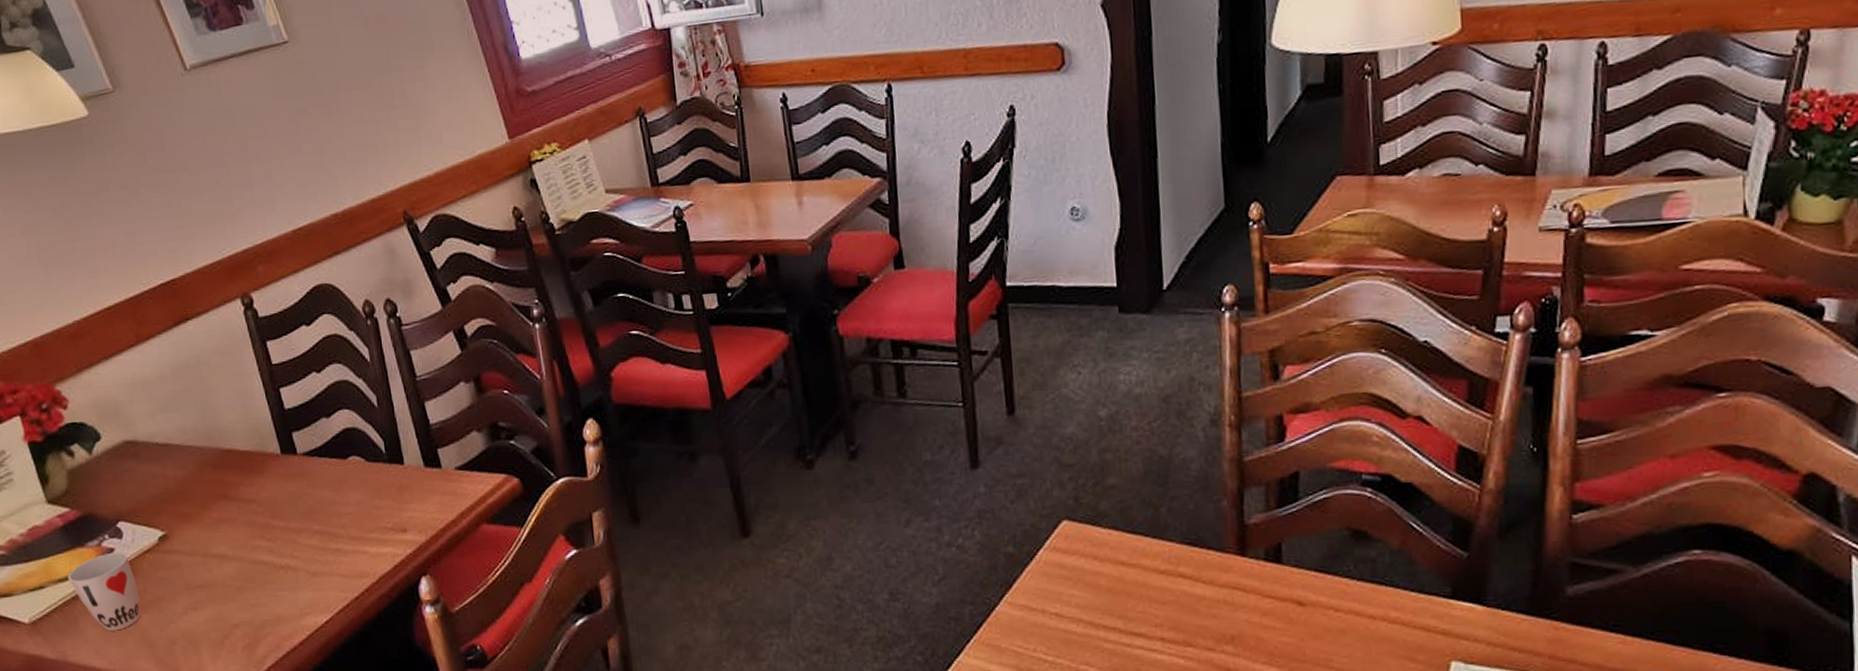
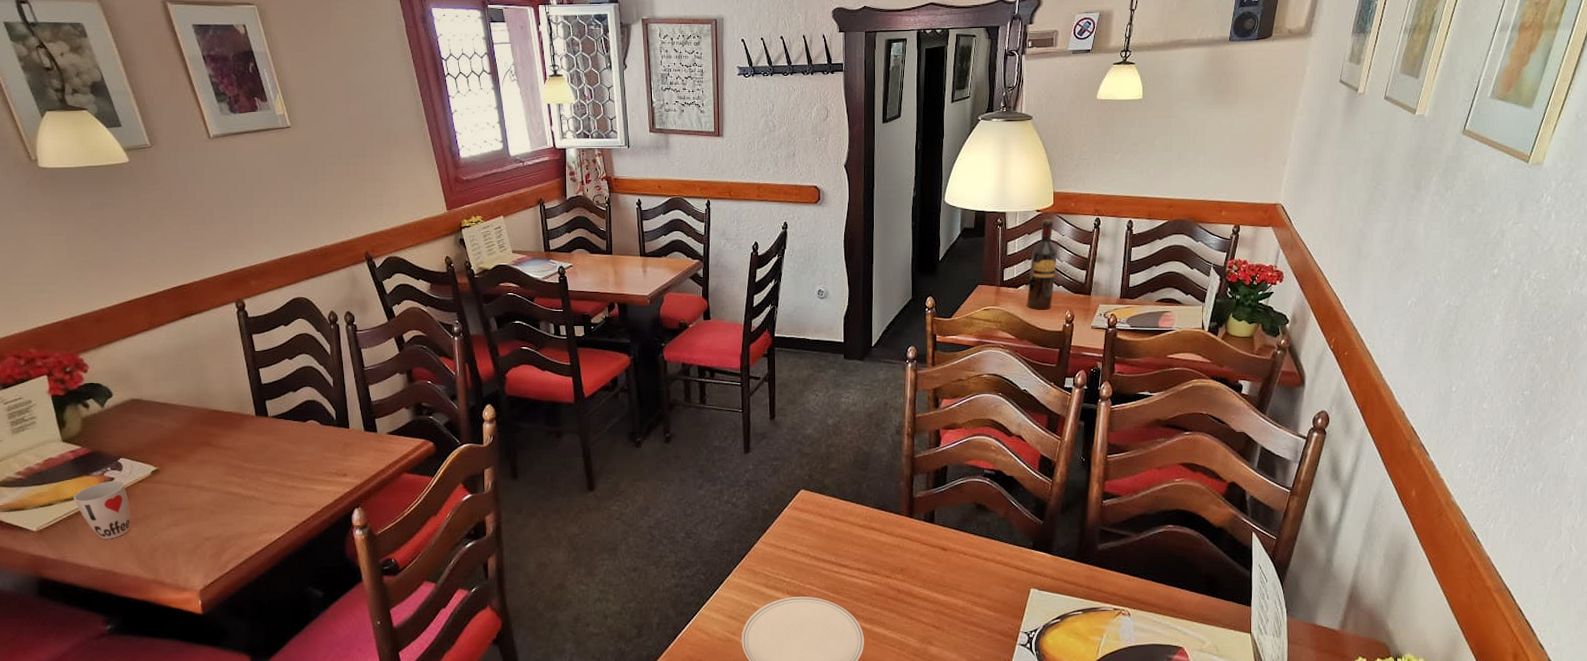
wine bottle: none [1421,54,1473,209] -> present [1027,219,1057,310]

